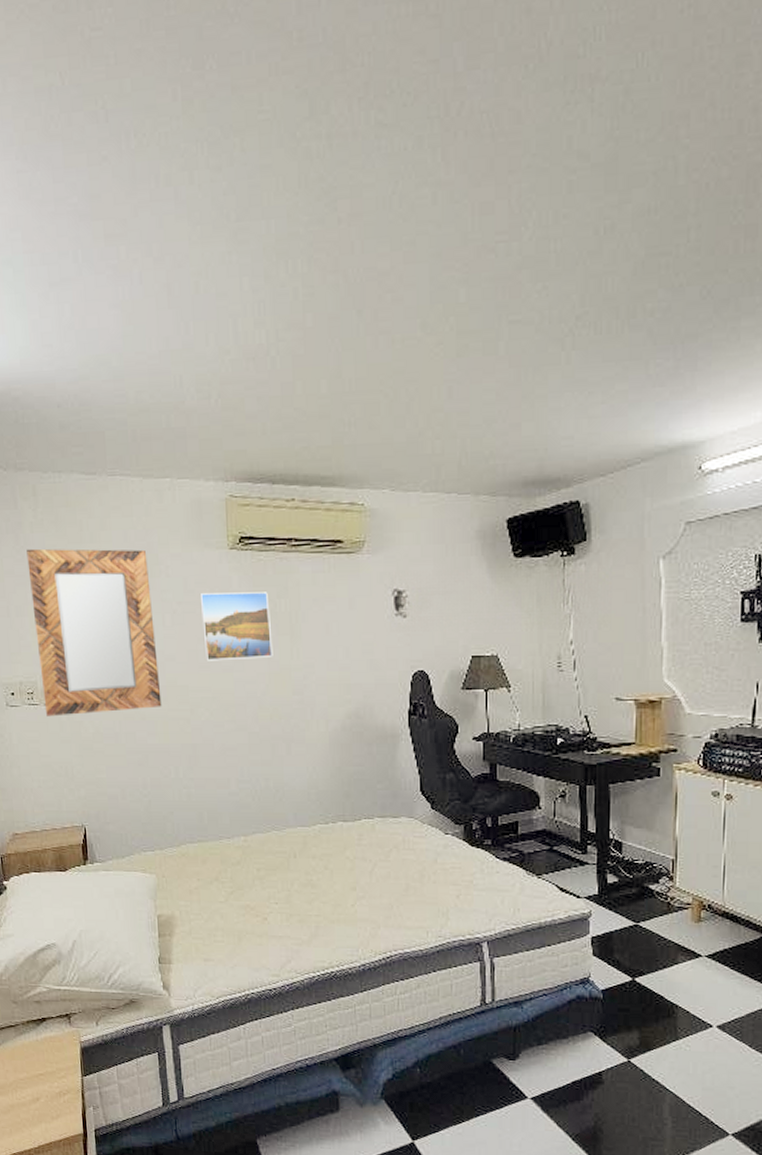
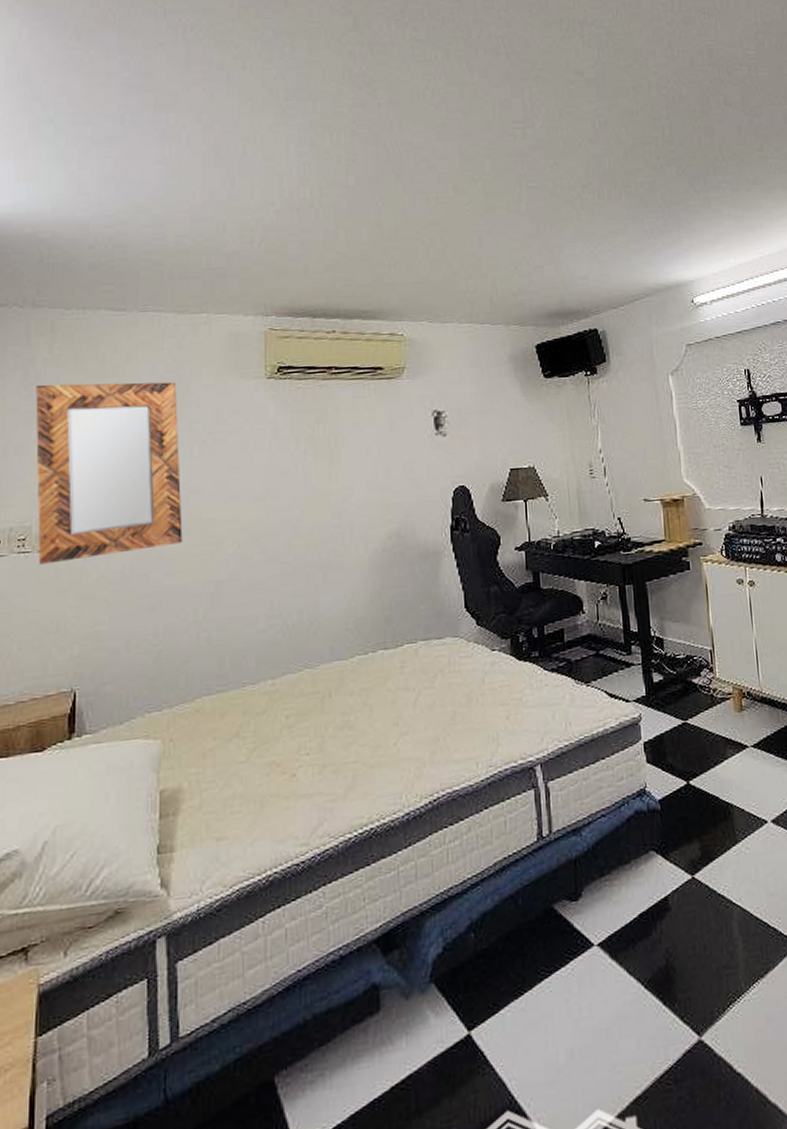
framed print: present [199,592,273,661] -> none [232,418,310,491]

